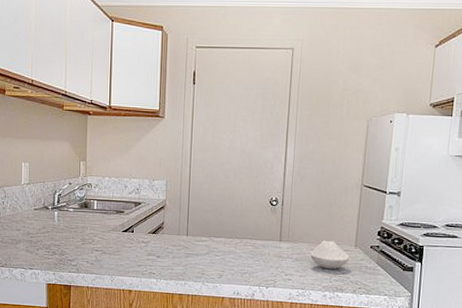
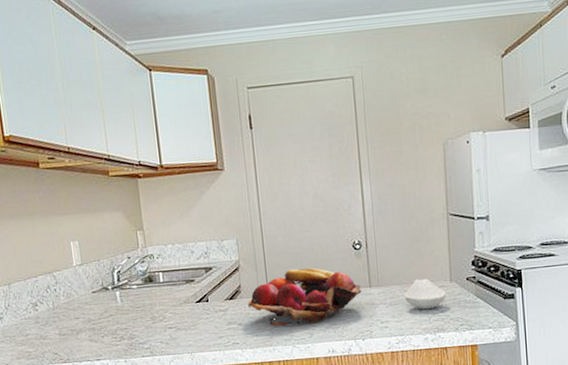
fruit basket: none [167,214,272,266] -> present [247,268,362,326]

